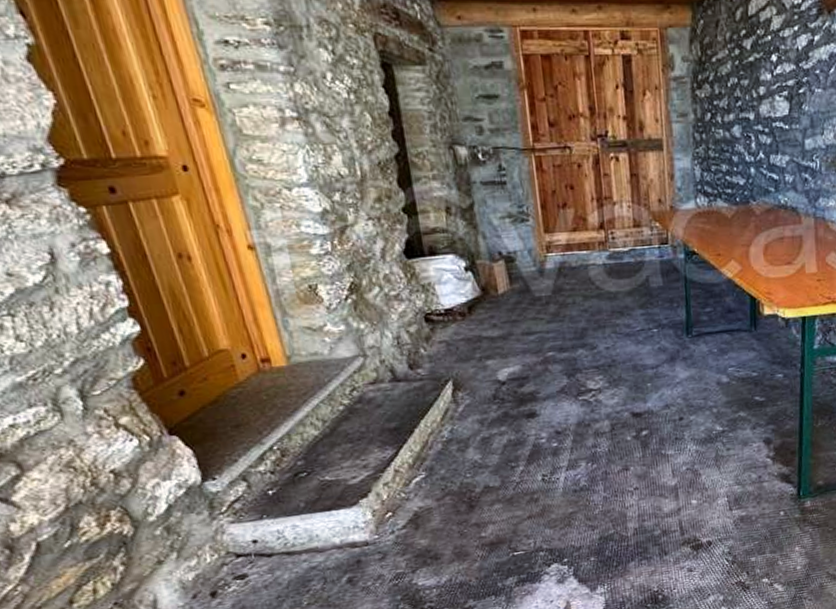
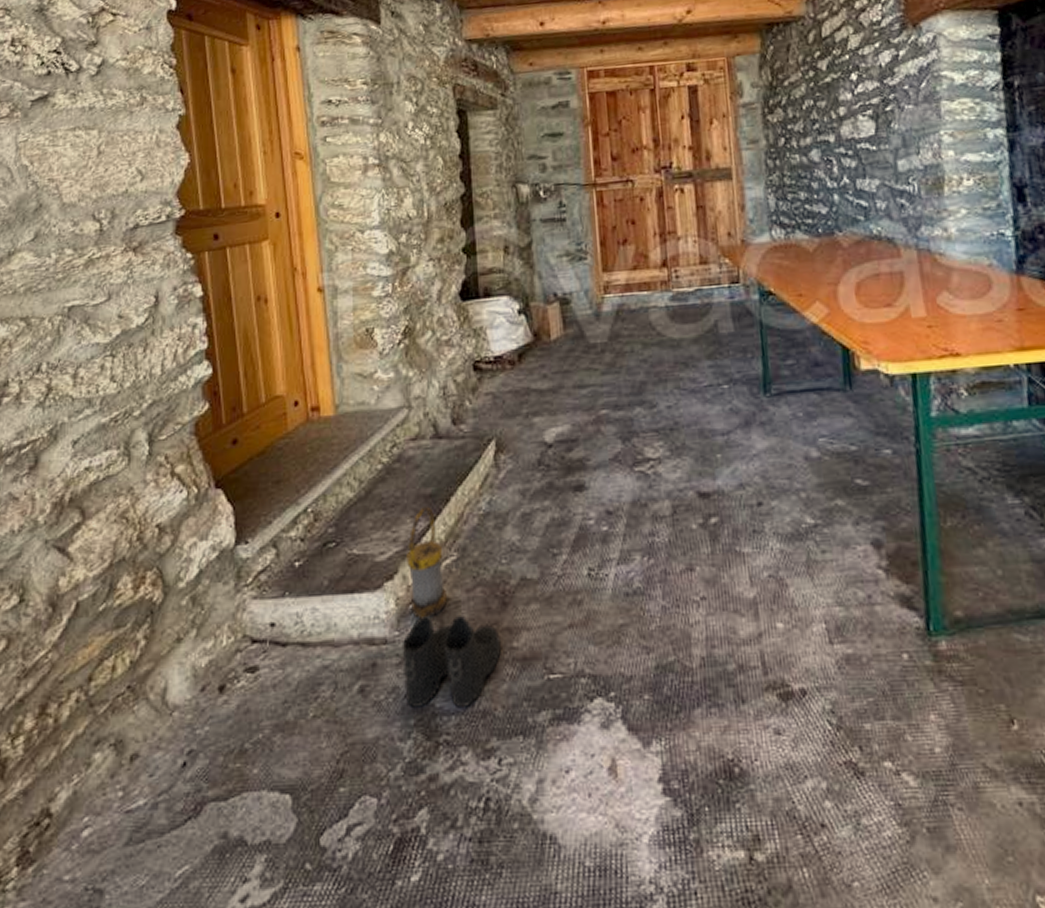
lantern: none [378,438,420,524] -> present [407,506,447,618]
boots: none [382,517,473,588] -> present [402,614,502,709]

